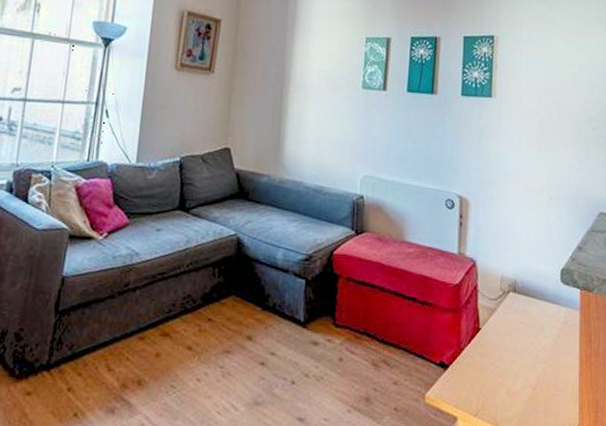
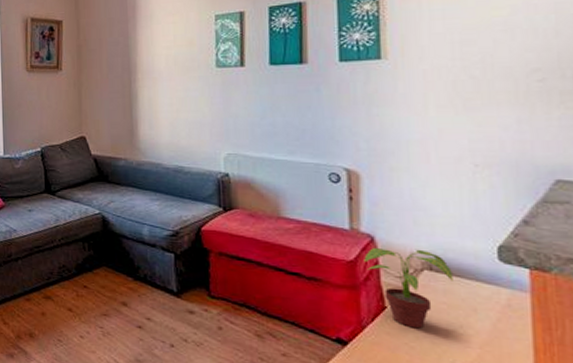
potted plant: none [466,272,530,348] -> present [364,248,453,329]

